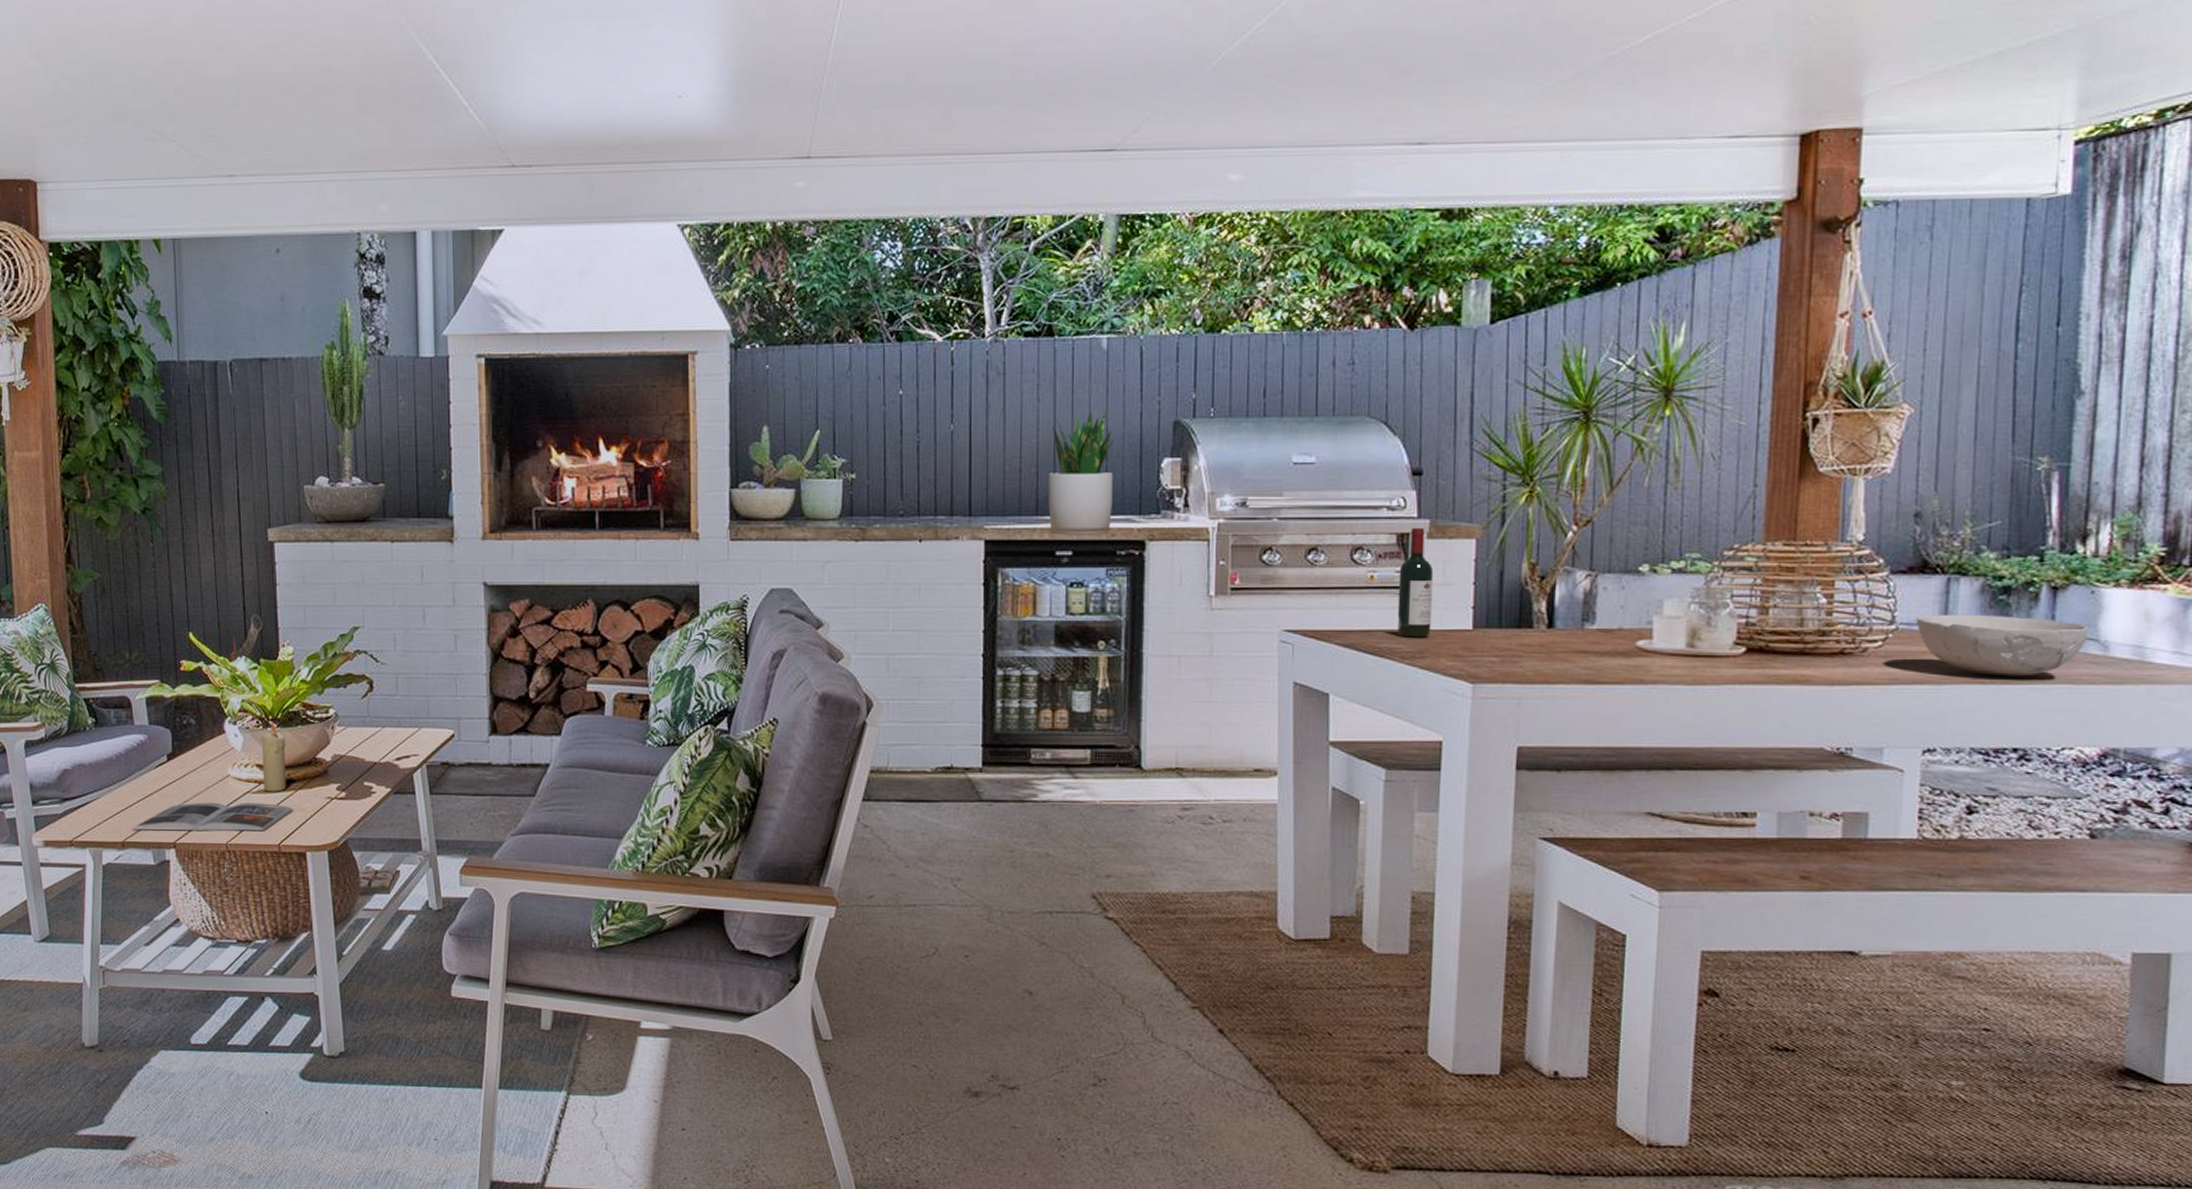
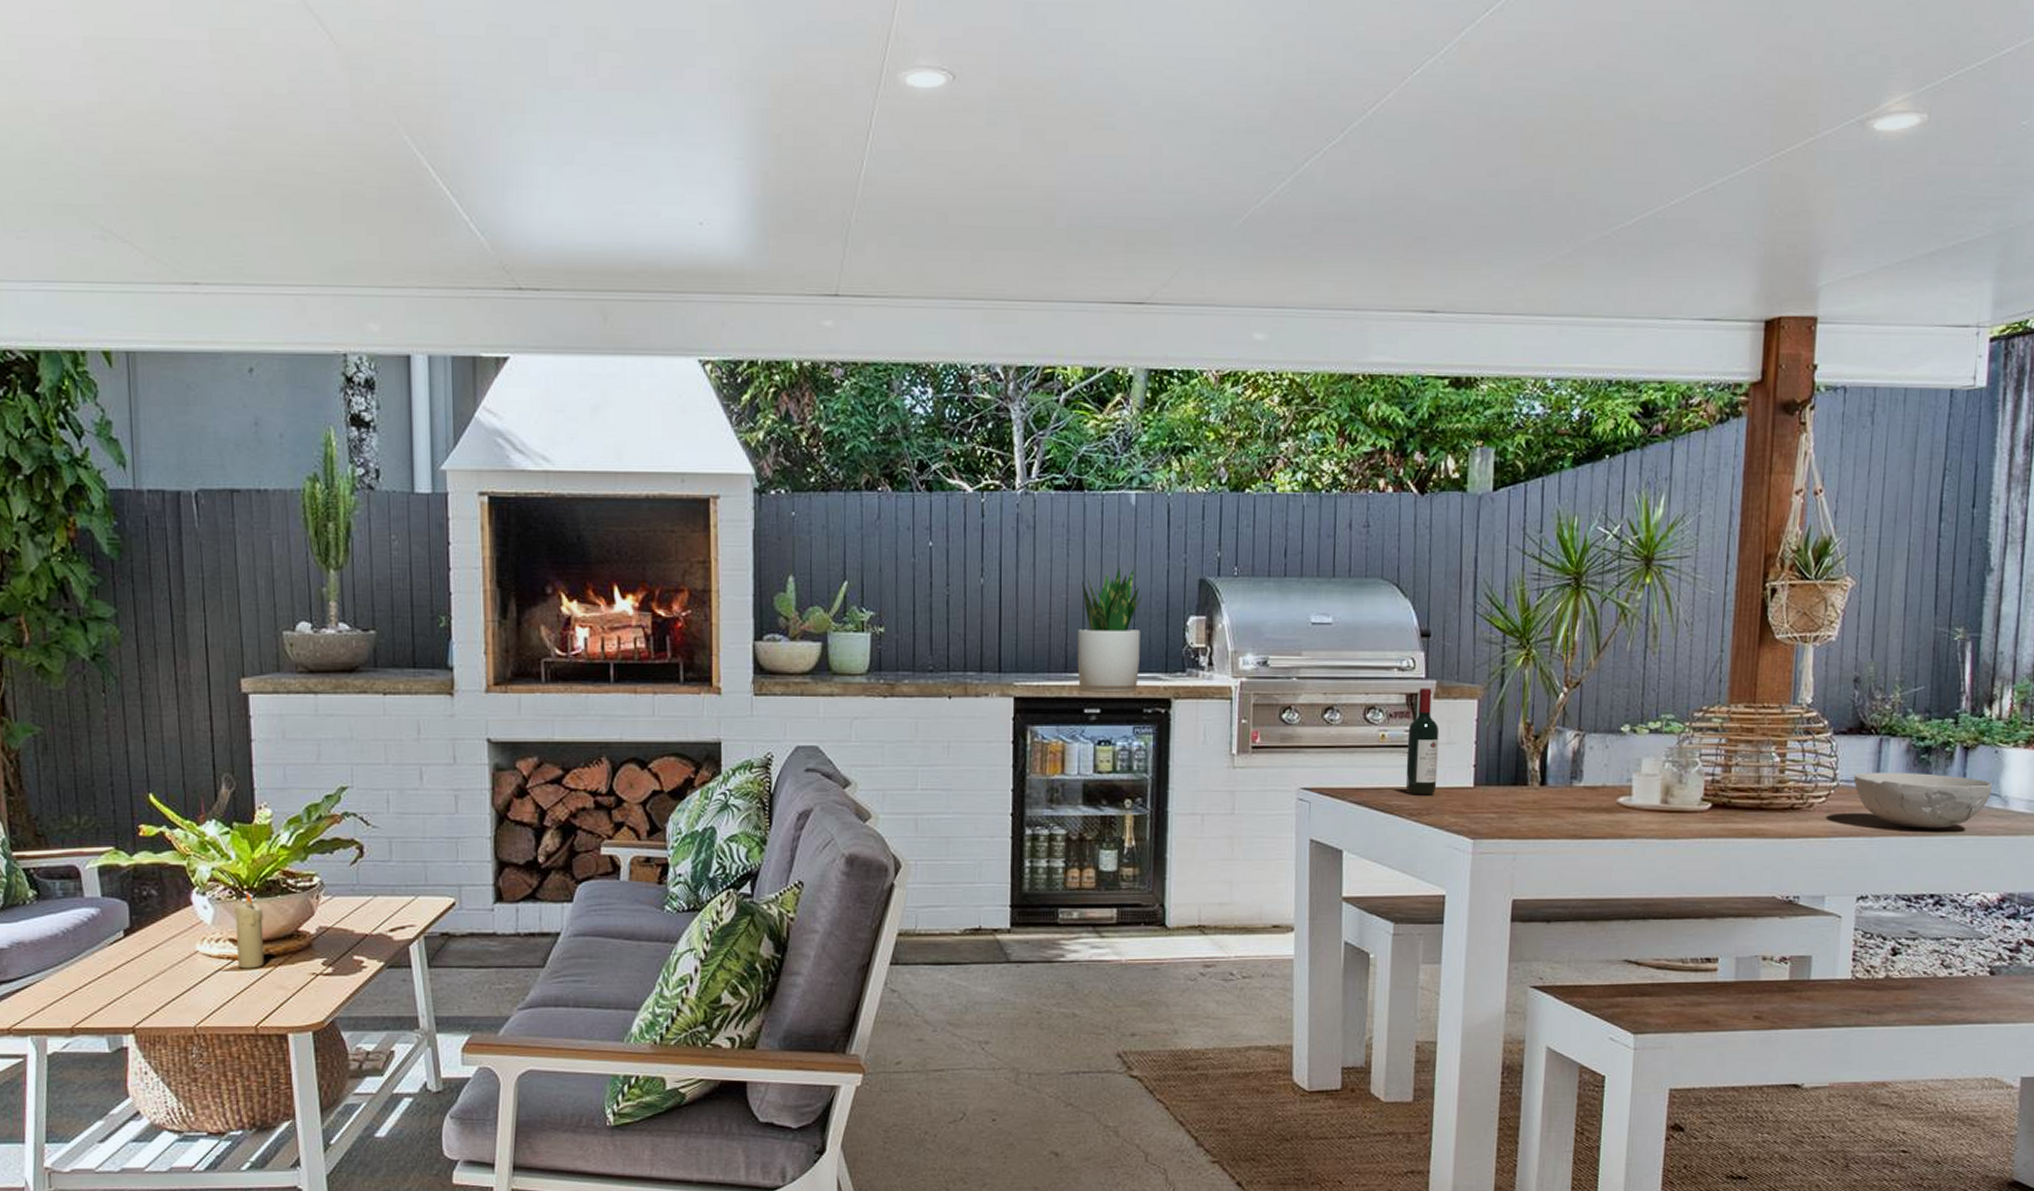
magazine: present [131,802,294,831] -> none [81,981,273,1015]

